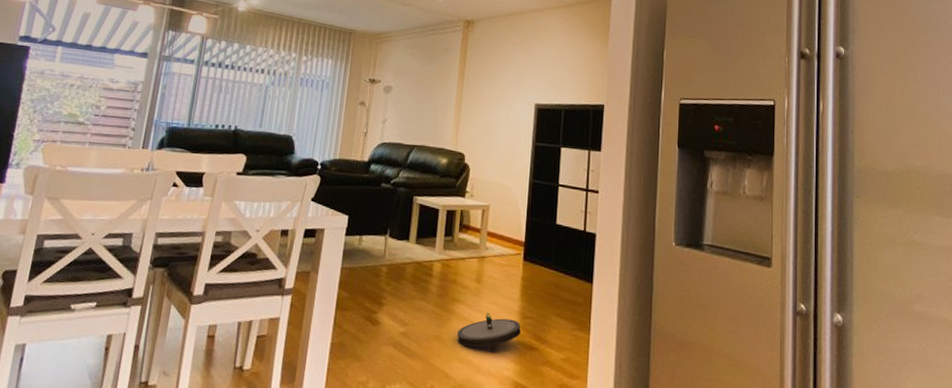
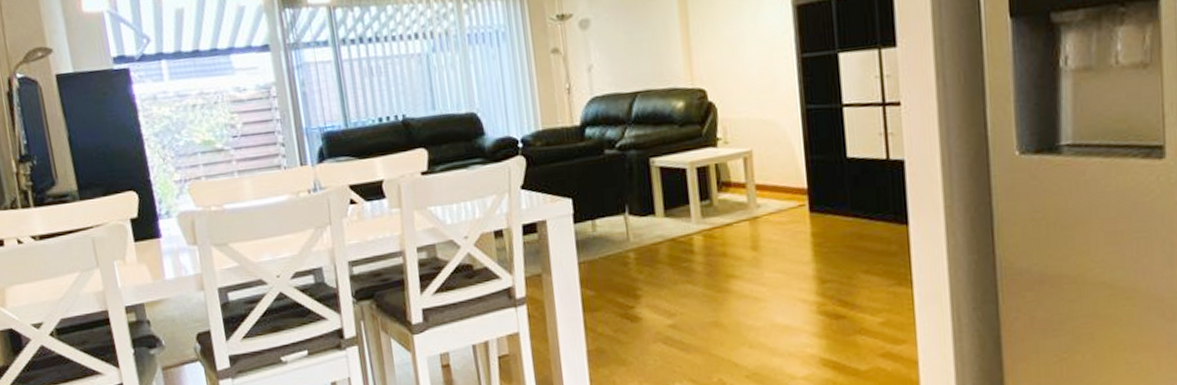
robot vacuum: present [457,313,522,353] -> none [739,285,822,330]

